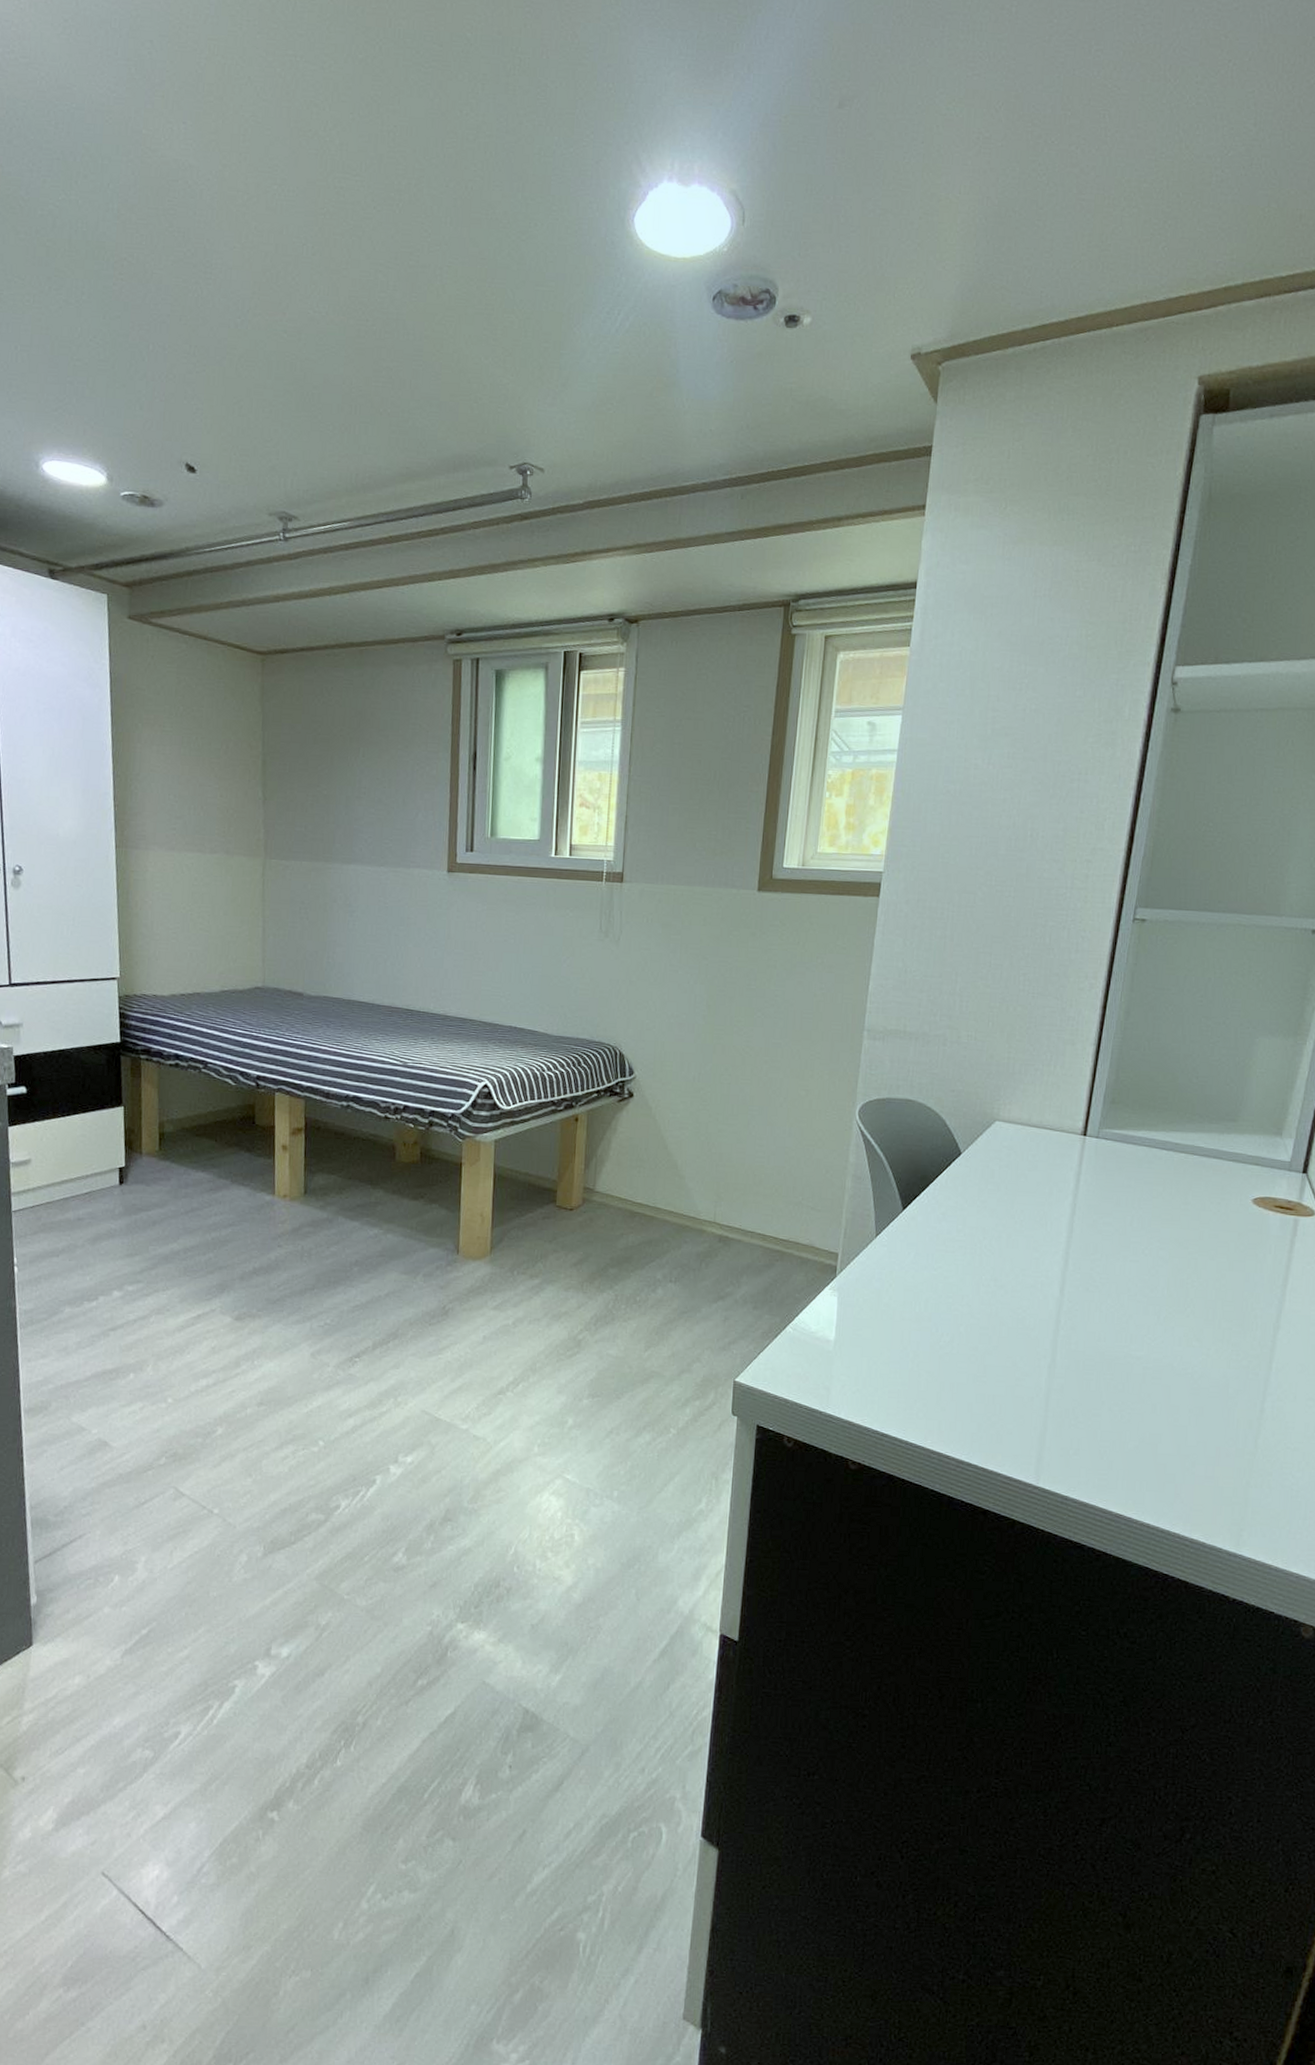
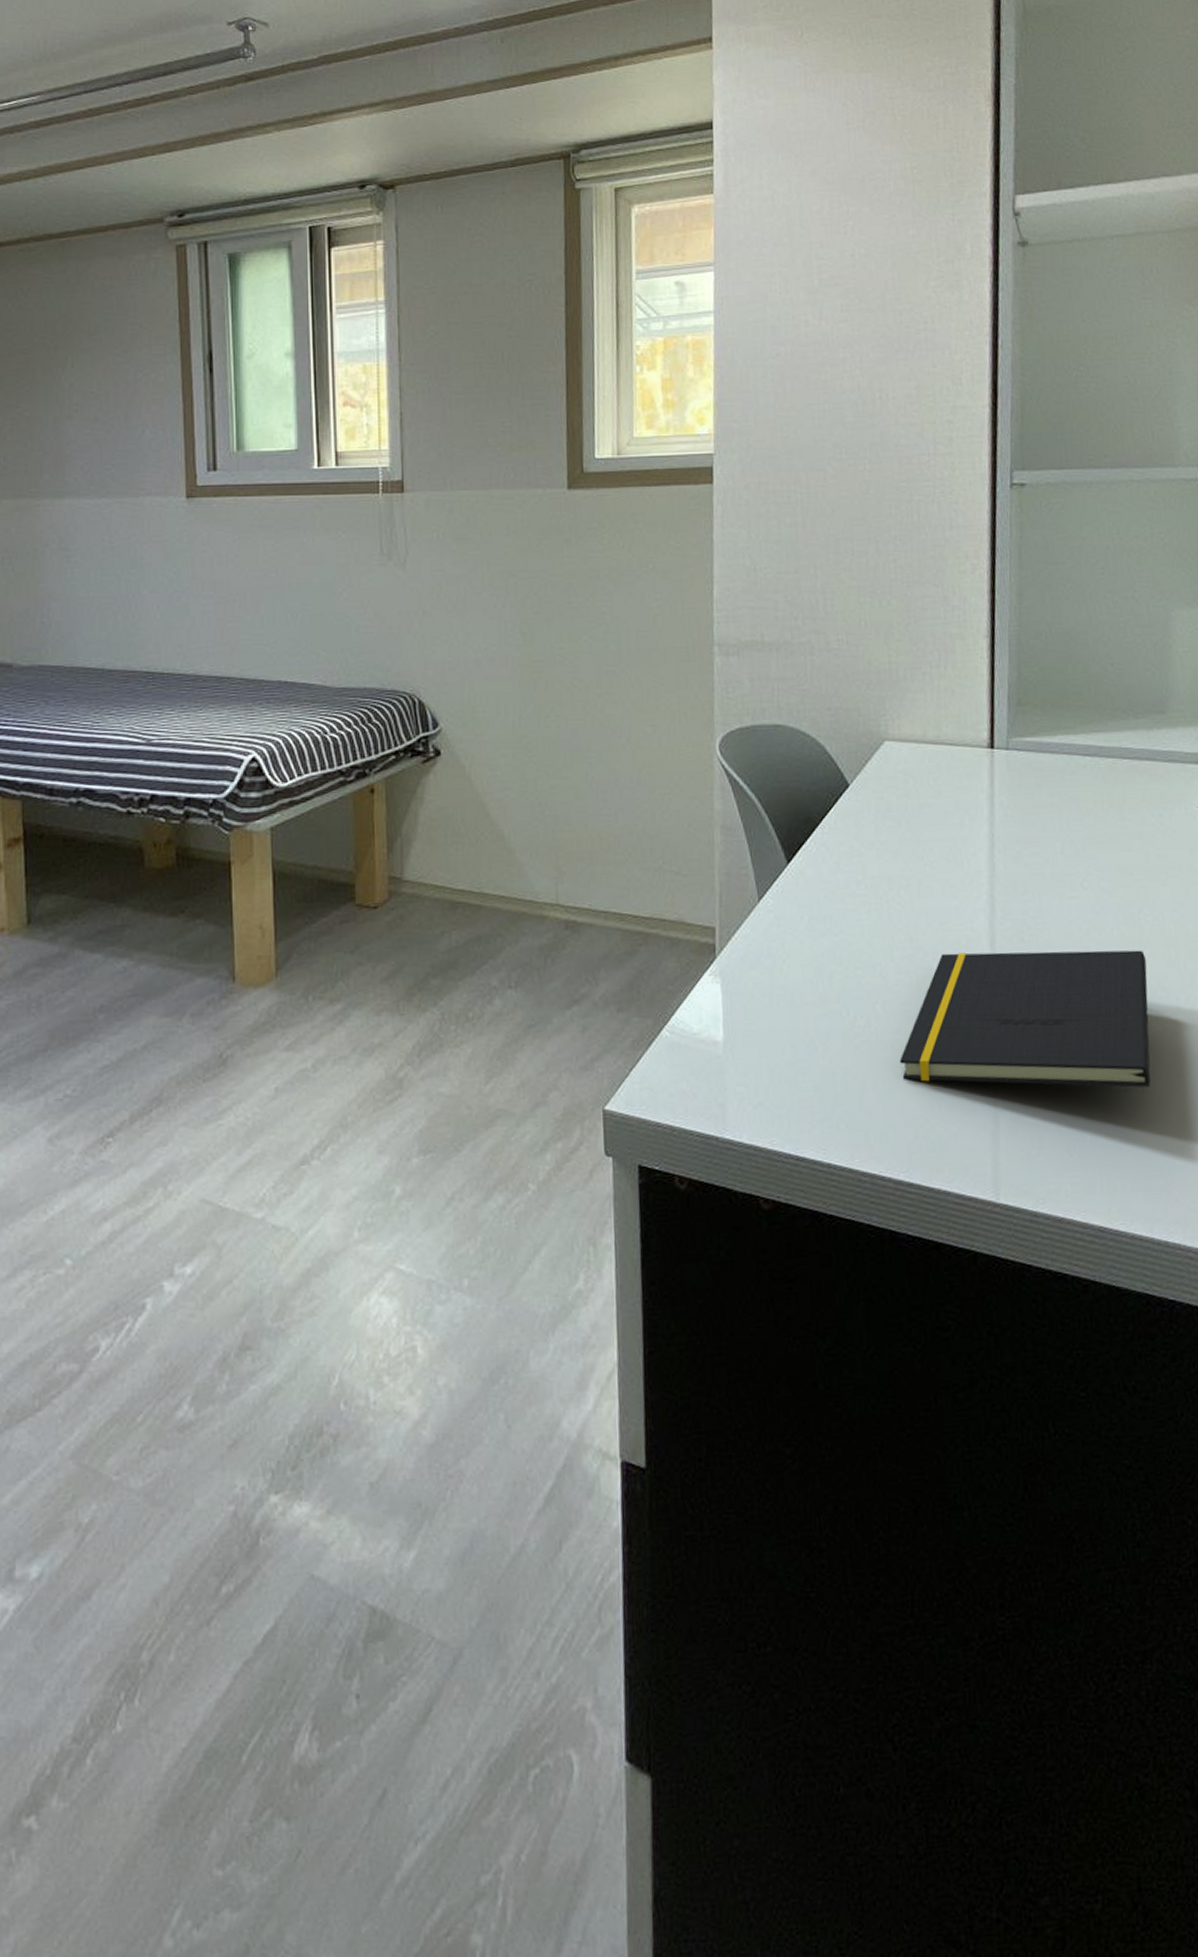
notepad: none [973,1293,1187,1414] -> present [899,950,1151,1088]

